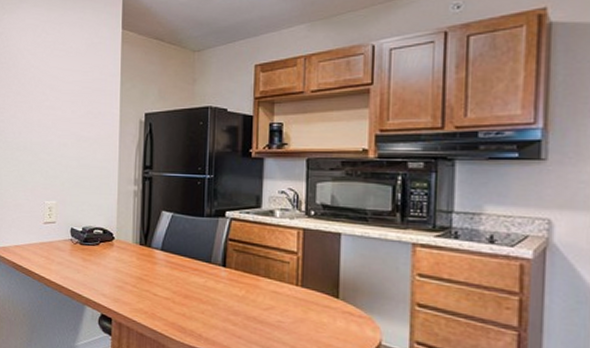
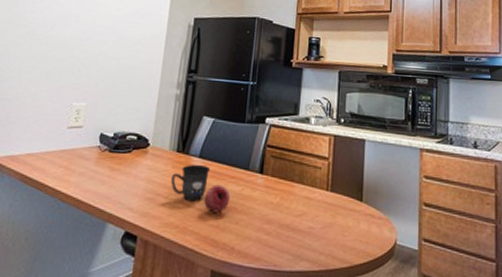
mug: none [136,256,173,291] -> present [170,164,211,202]
fruit: none [168,276,195,303] -> present [203,184,231,213]

